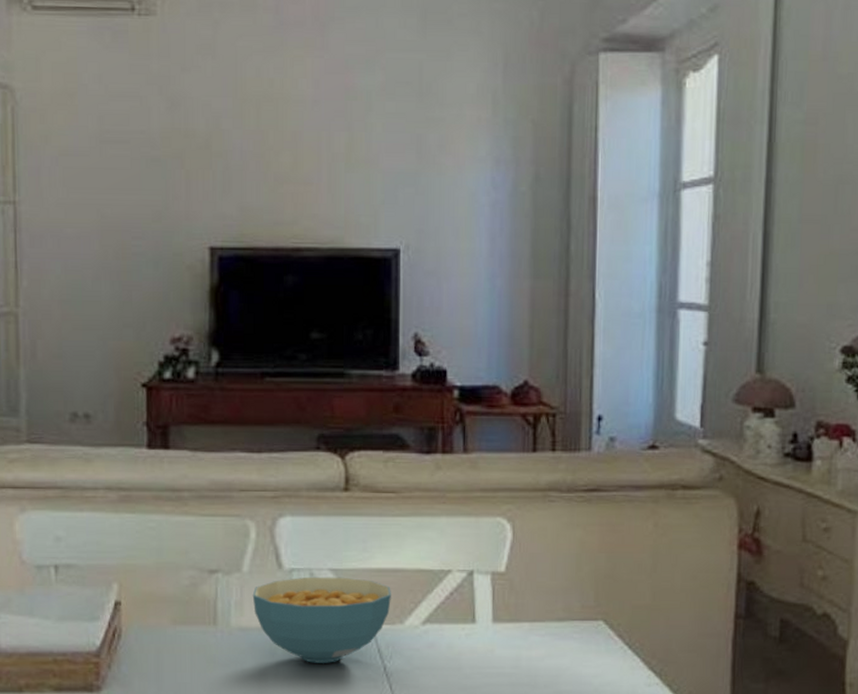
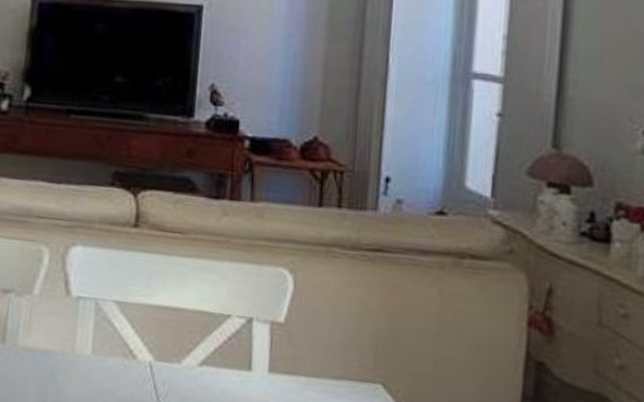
cereal bowl: present [252,576,391,663] -> none [40,306,171,394]

